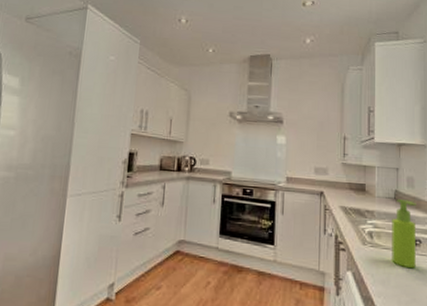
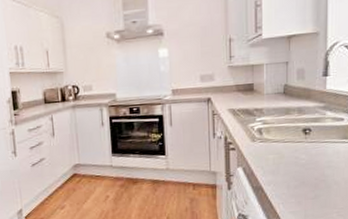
soap dispenser: present [392,199,417,269] -> none [281,92,307,156]

